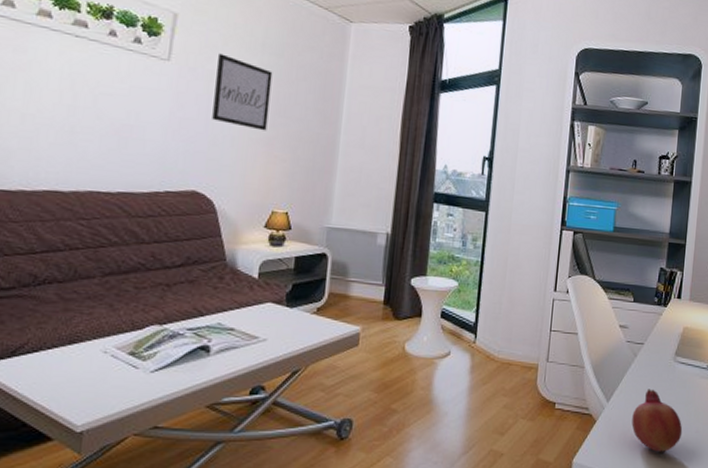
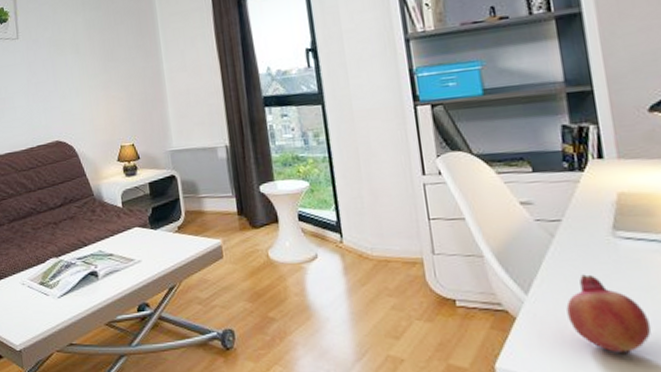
wall art: present [212,53,273,131] -> none [52,21,101,79]

